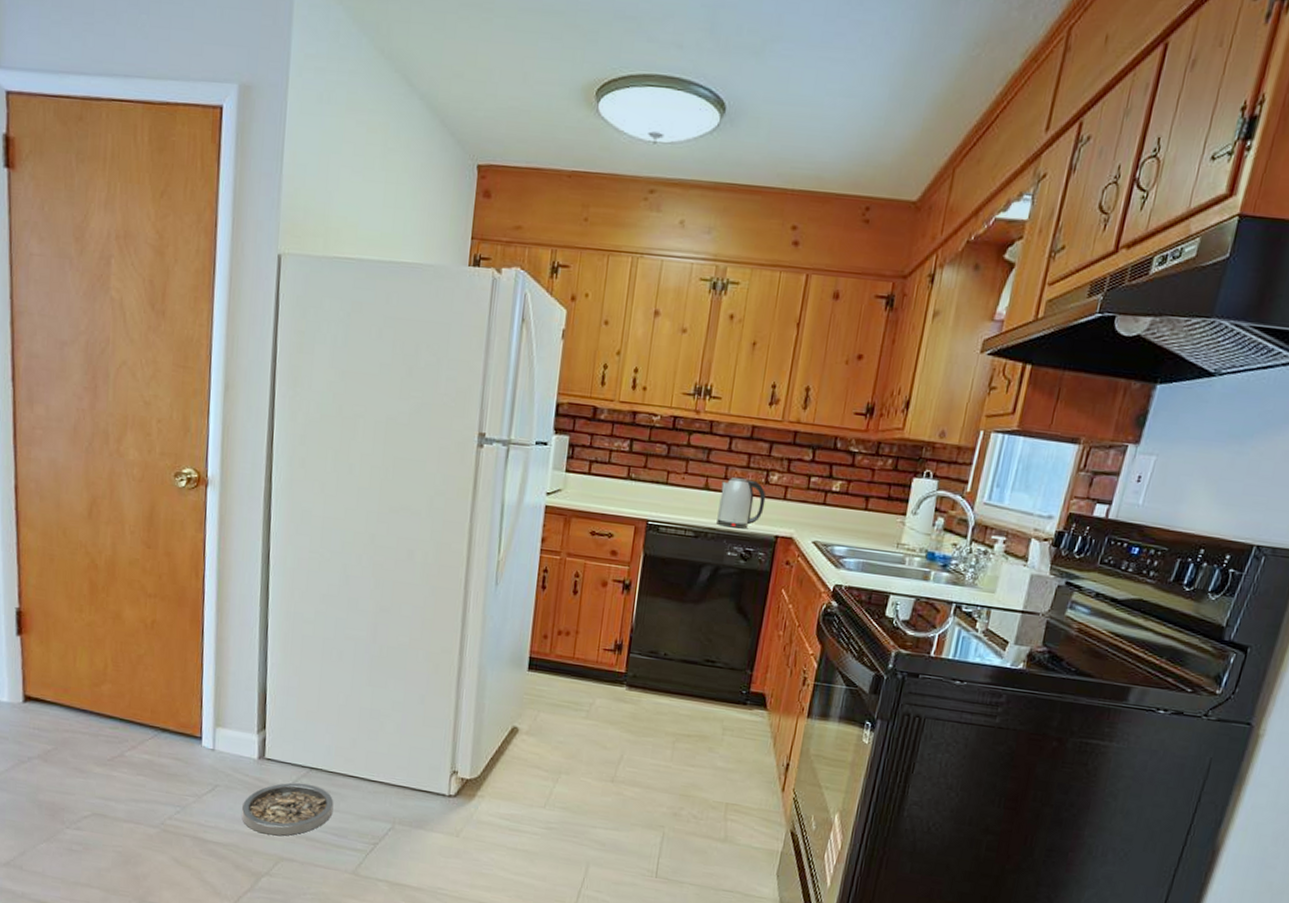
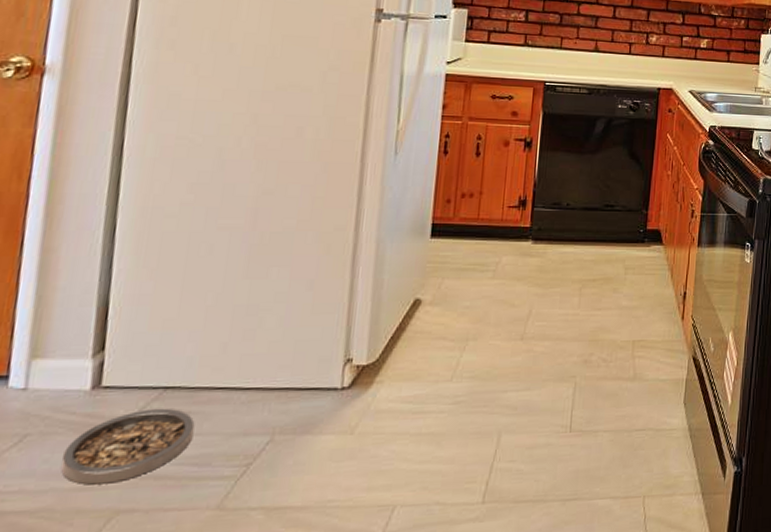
kettle: present [716,476,766,529] -> none [607,39,648,84]

